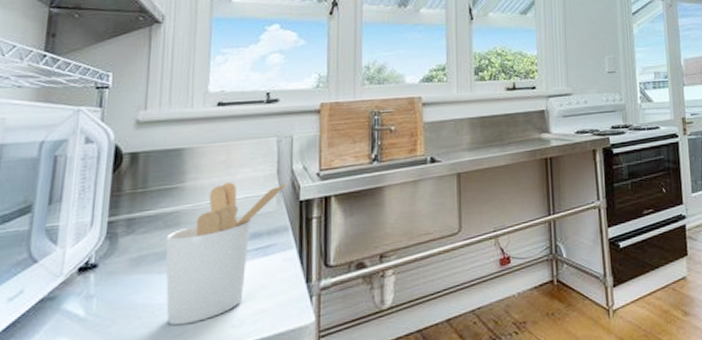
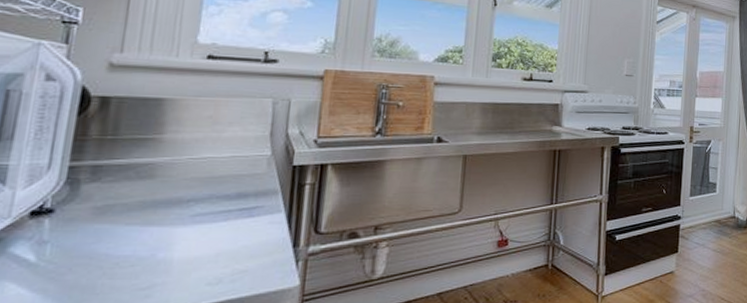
utensil holder: present [165,181,290,326] -> none [133,139,284,279]

